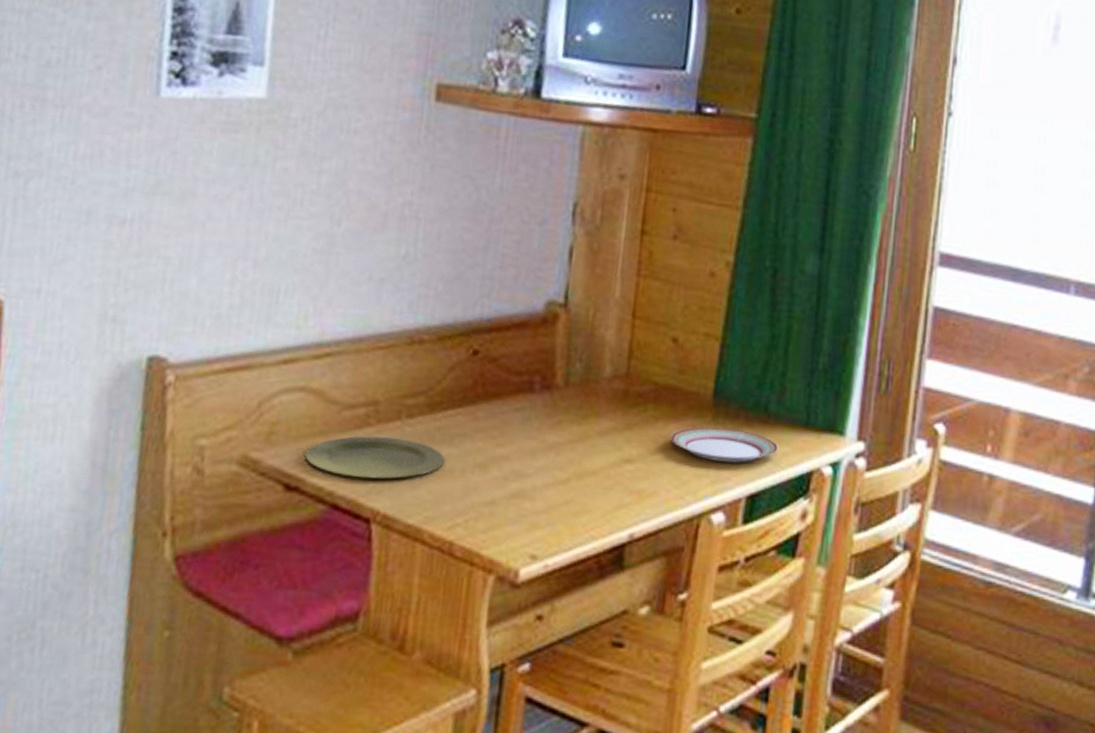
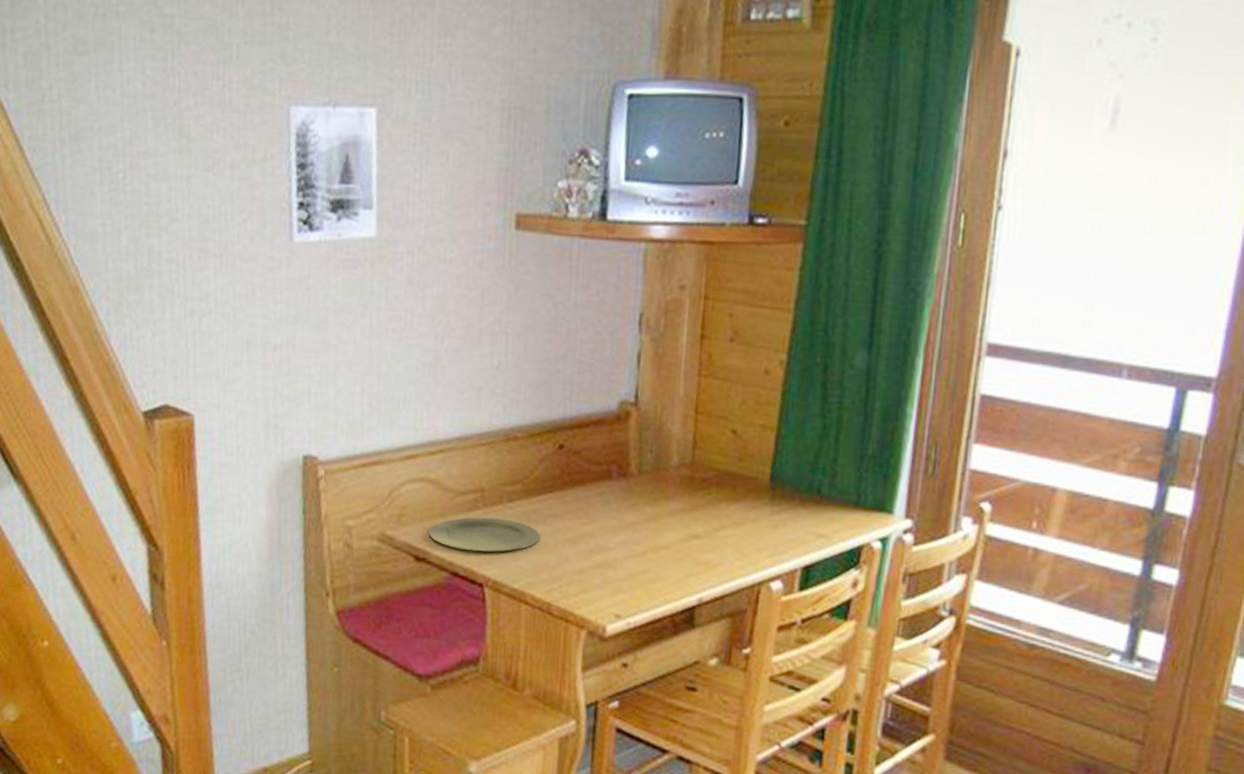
plate: present [671,427,779,463] -> none [733,507,831,538]

